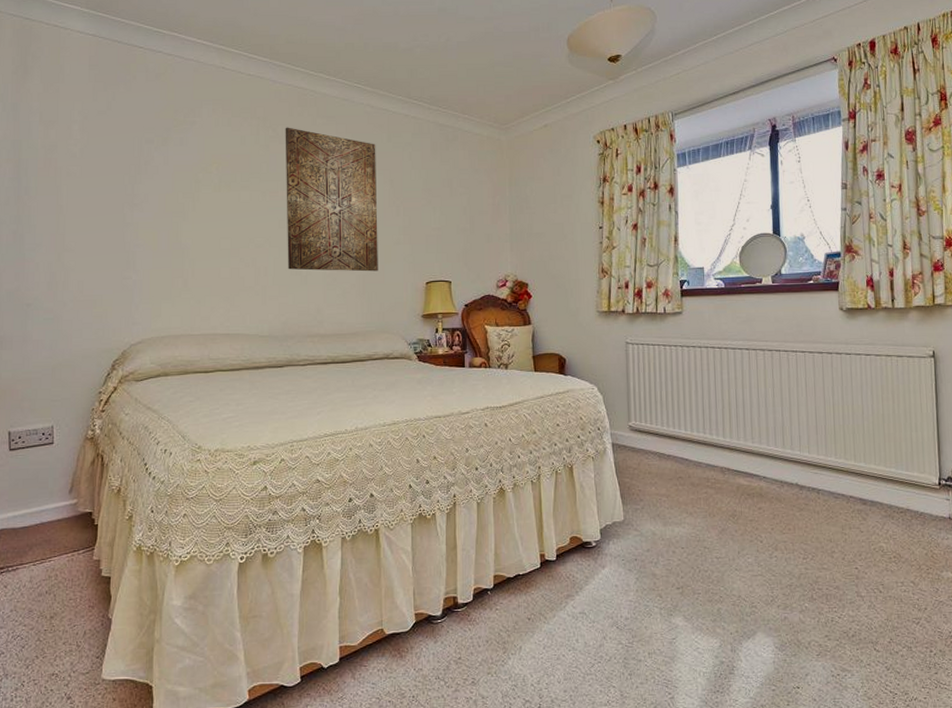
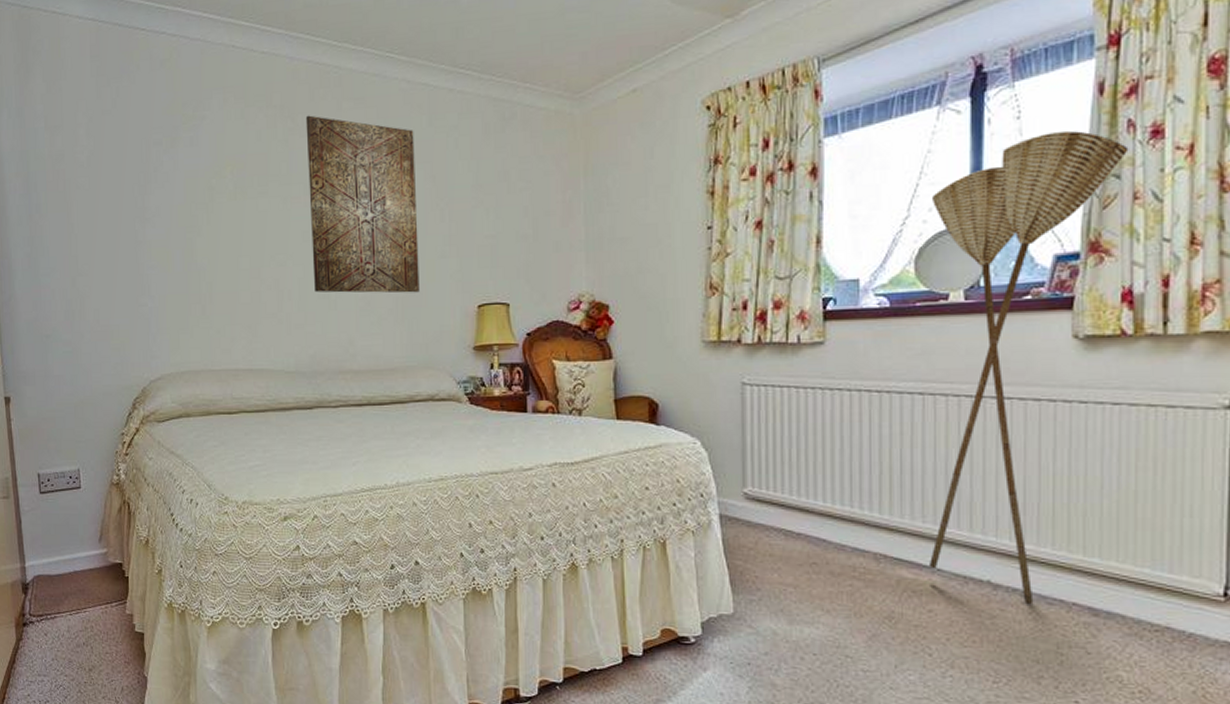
floor lamp: none [749,171,865,499] -> present [930,130,1129,605]

